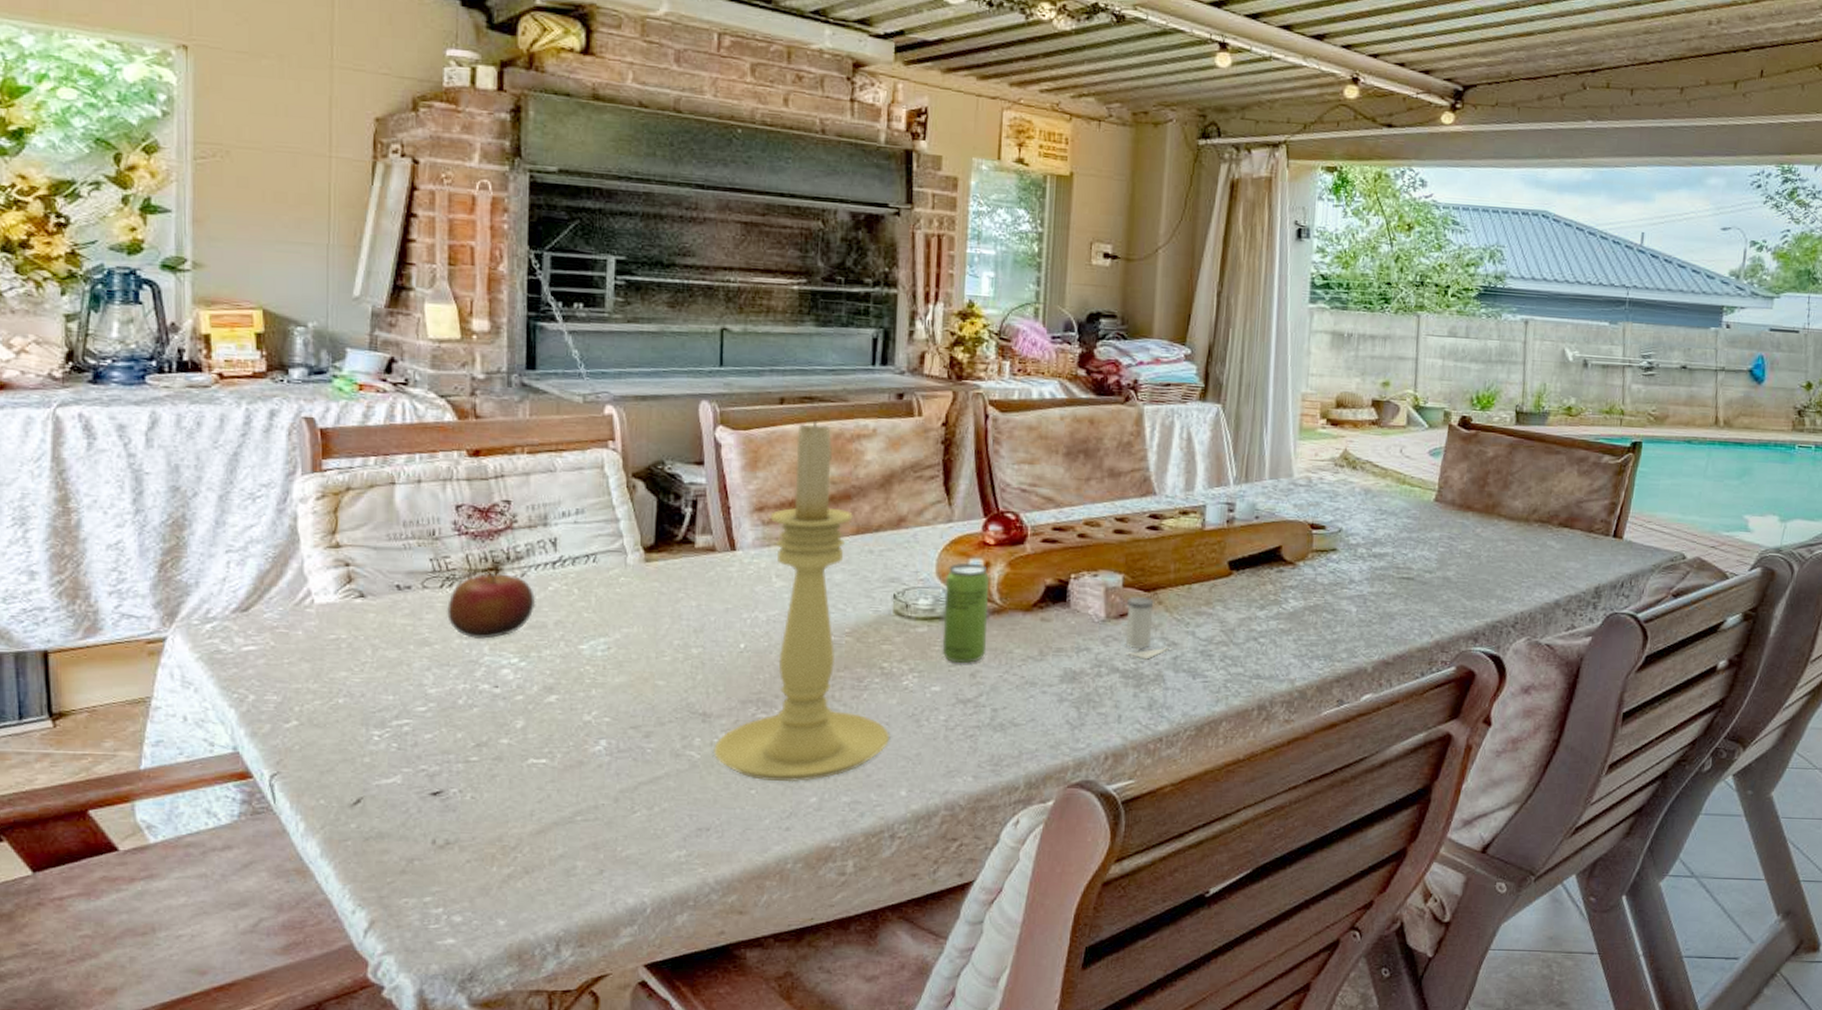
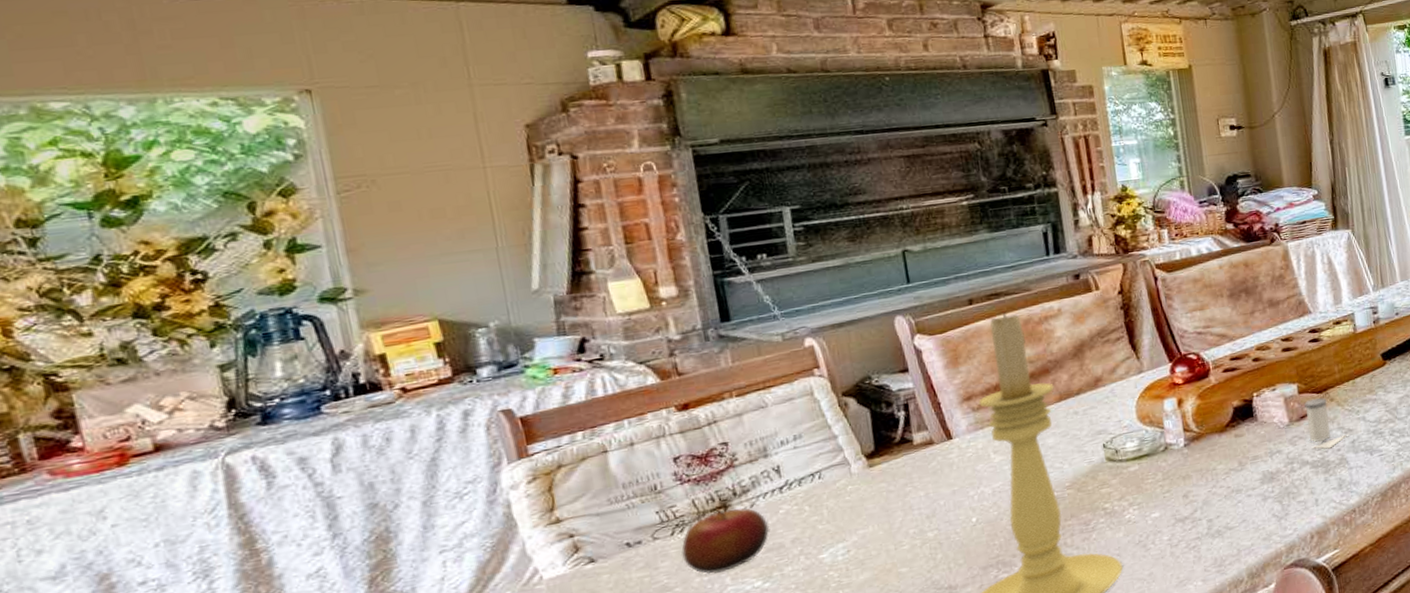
beverage can: present [942,562,990,664] -> none [1146,402,1193,490]

